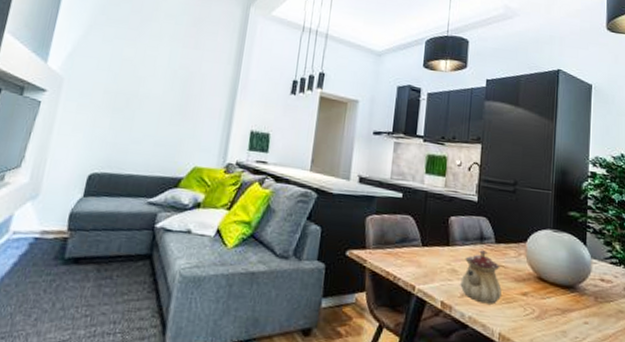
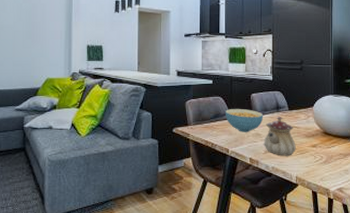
cereal bowl: none [415,233,463,267] -> present [226,109,264,132]

